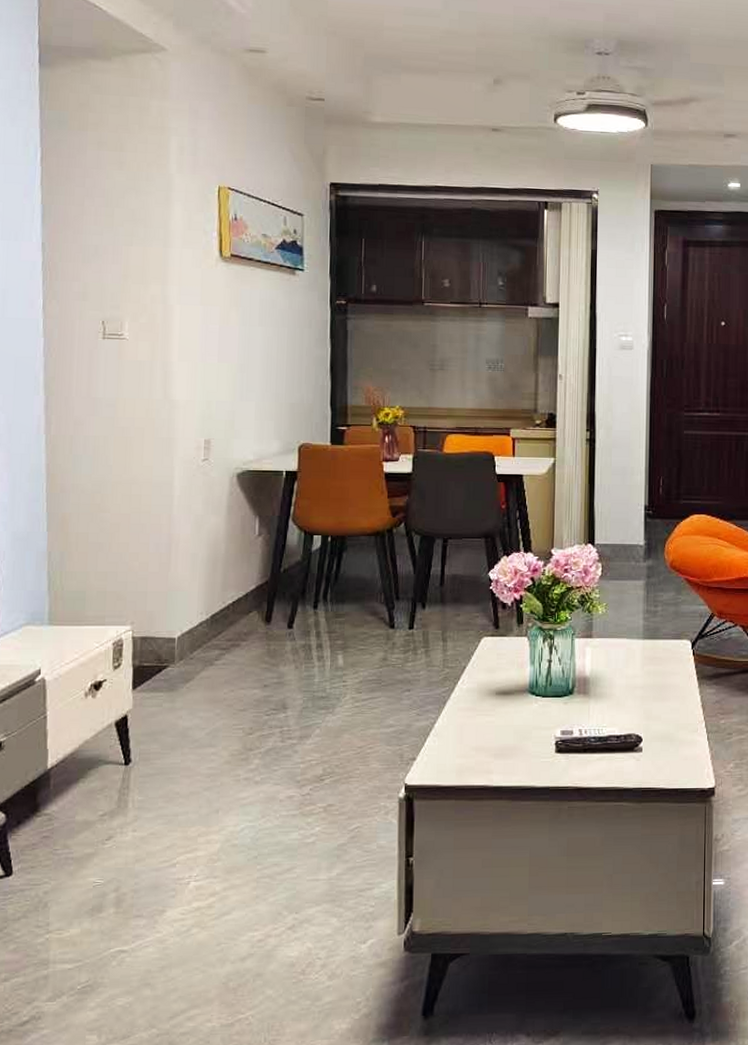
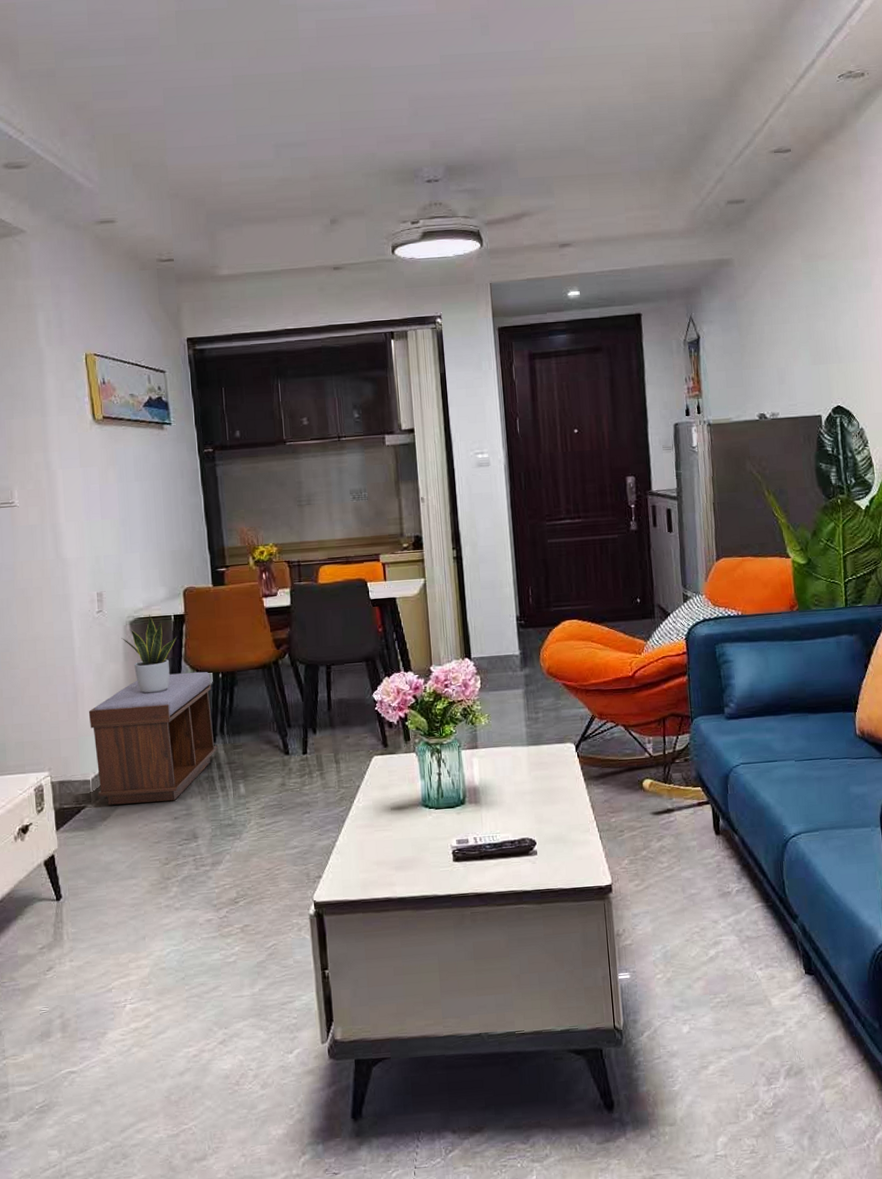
bench: none [181,532,319,668] -> present [88,671,218,805]
potted plant: none [226,468,287,551] -> present [121,614,177,694]

